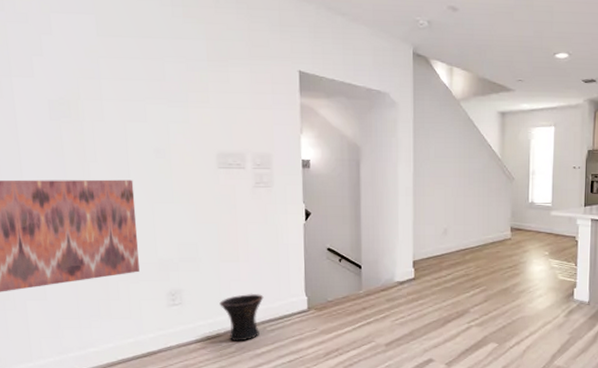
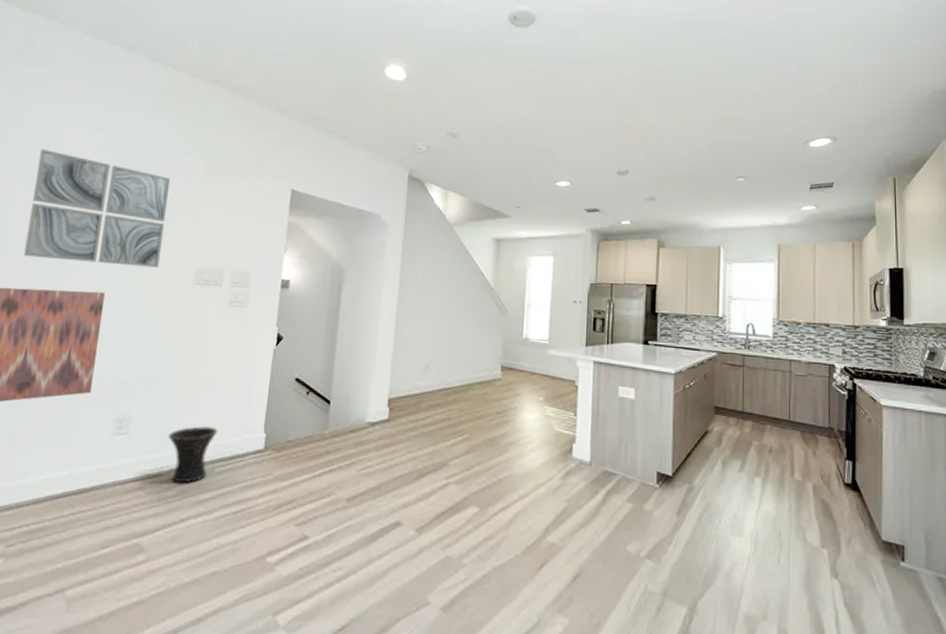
wall art: none [30,36,180,154] -> present [24,148,171,268]

